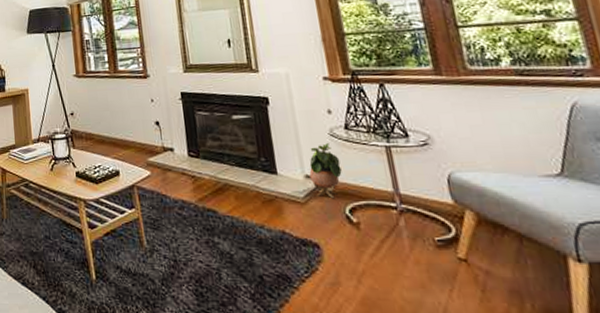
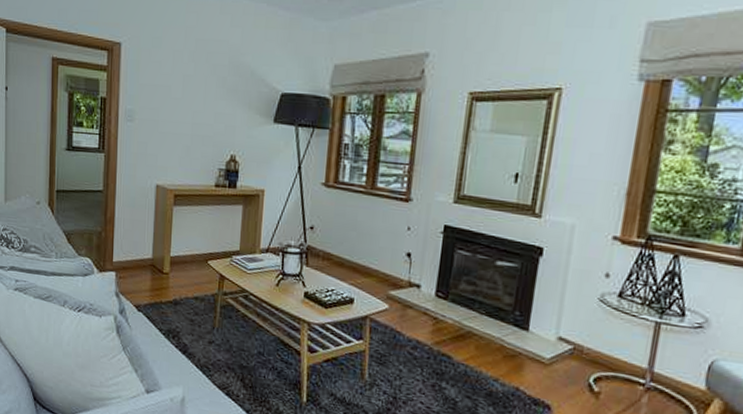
potted plant: present [309,143,342,199] -> none [562,308,601,366]

